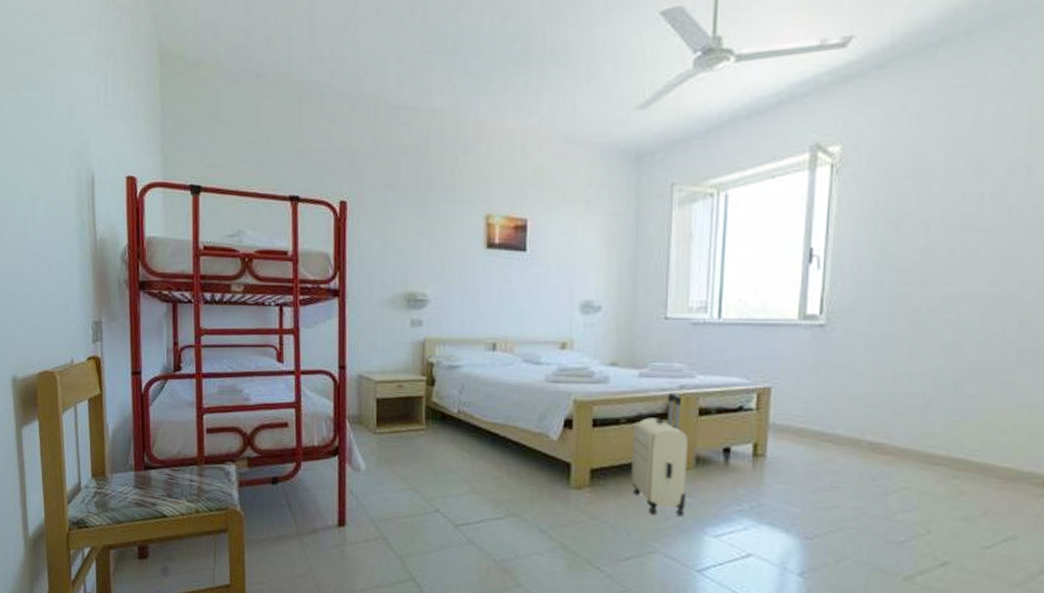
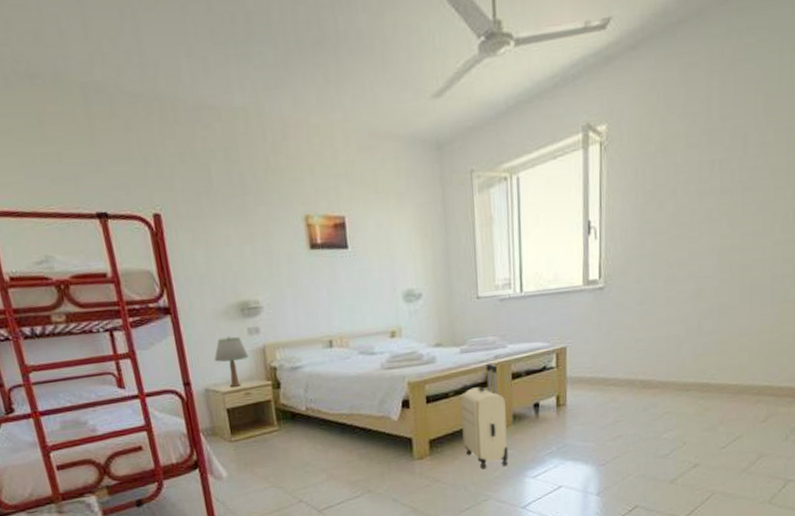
table lamp: none [372,326,407,379] -> present [214,336,249,388]

